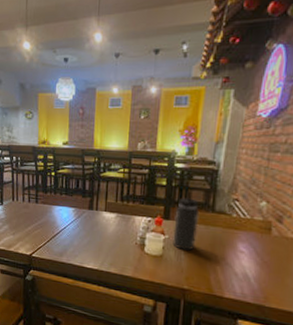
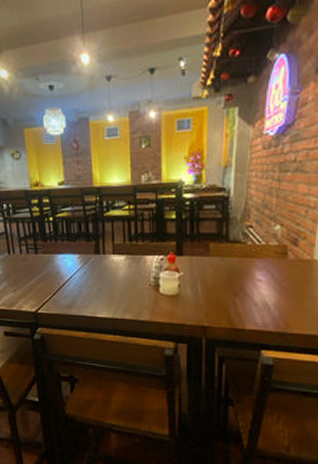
thermos bottle: present [172,191,200,251] -> none [188,222,214,286]

